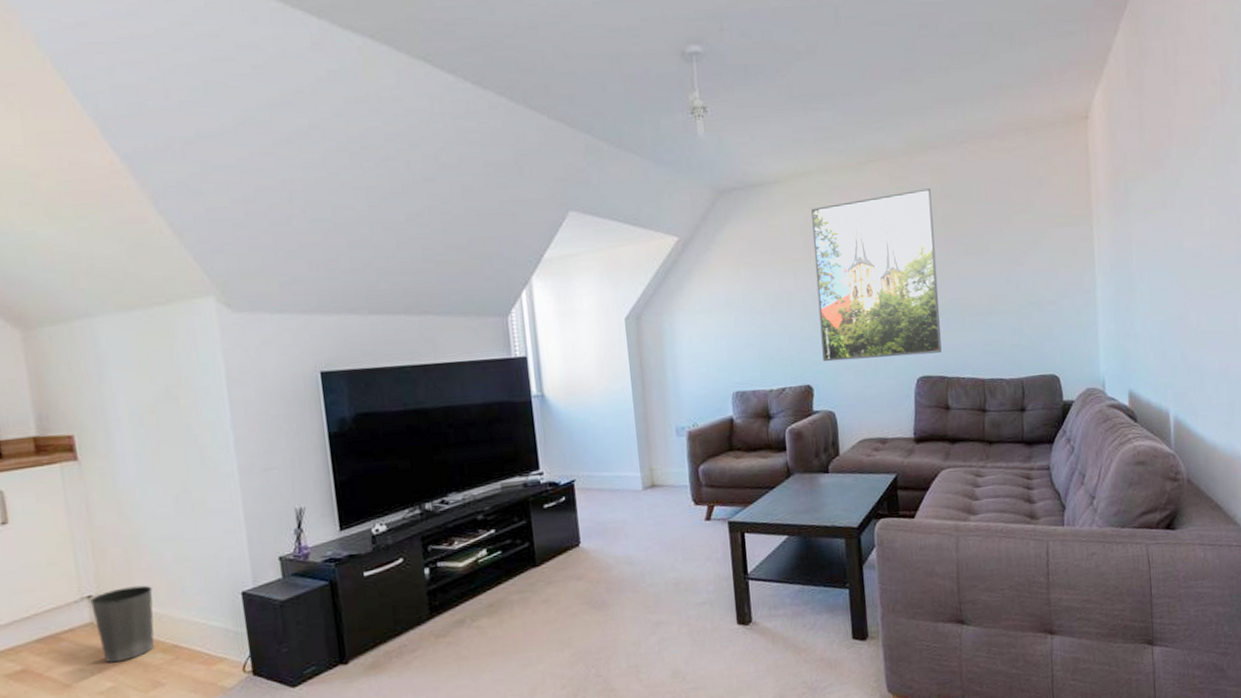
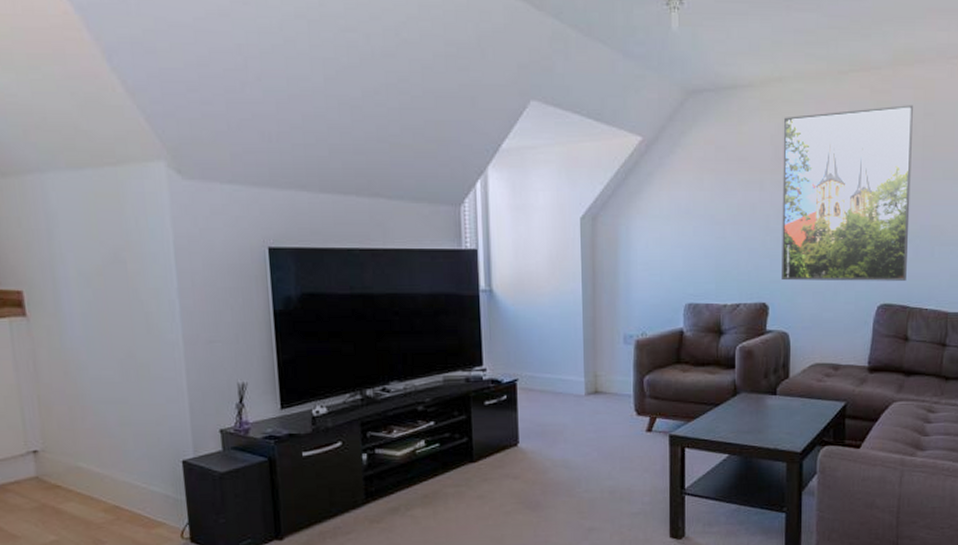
waste basket: present [90,585,155,663] -> none [36,445,97,518]

